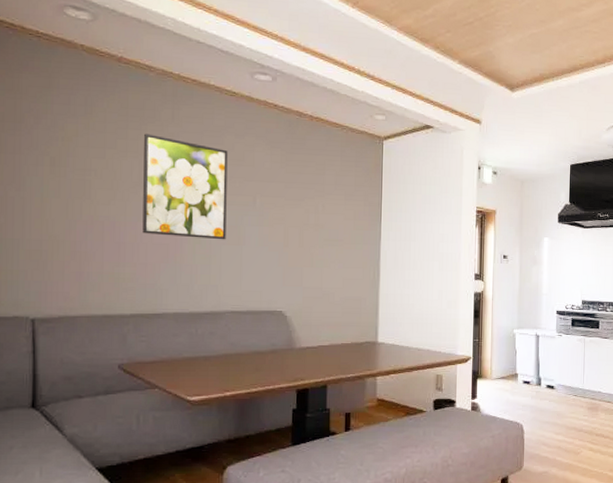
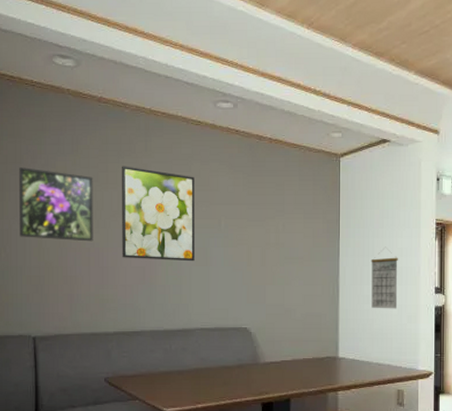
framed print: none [17,127,110,214] -> present [18,167,93,242]
calendar: none [412,237,440,295] -> present [371,251,399,309]

